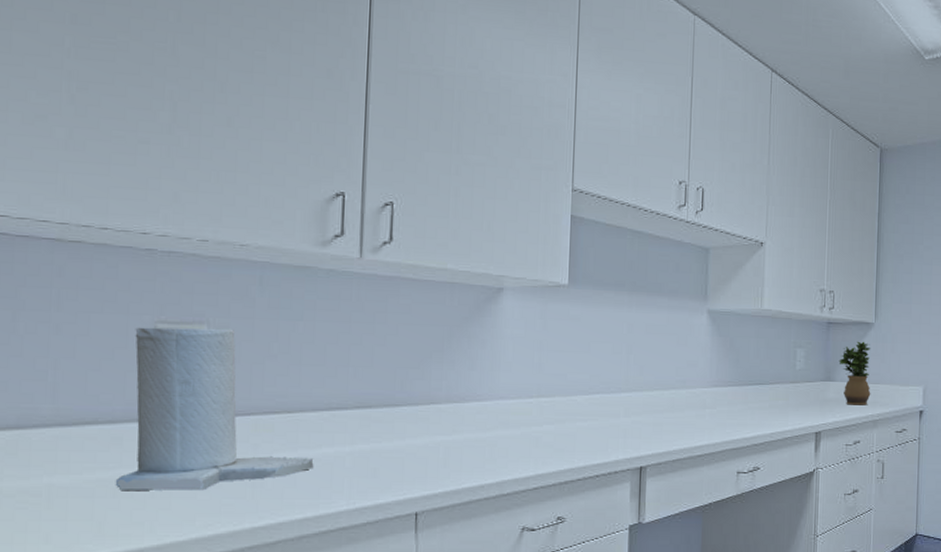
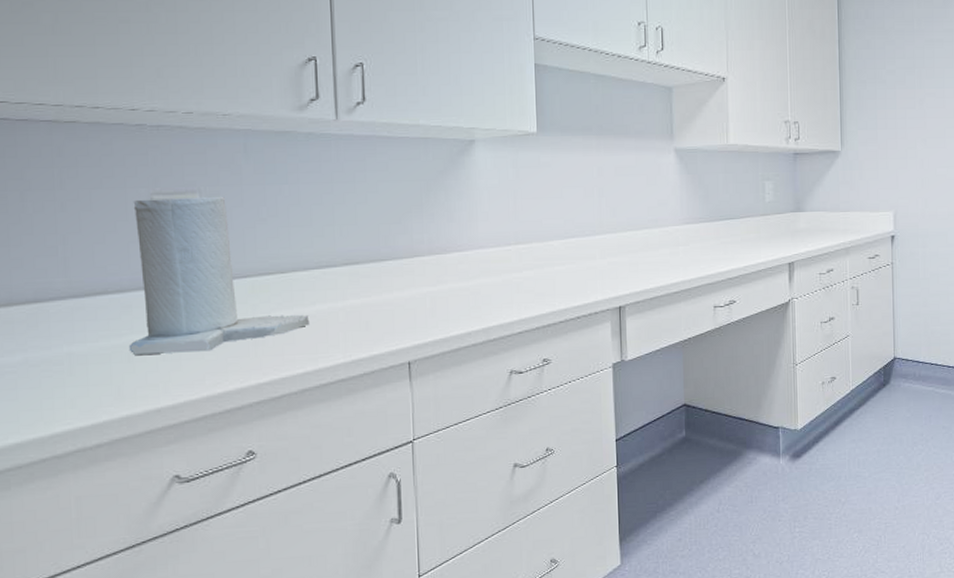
potted plant: present [838,341,871,406] -> none [807,170,842,234]

